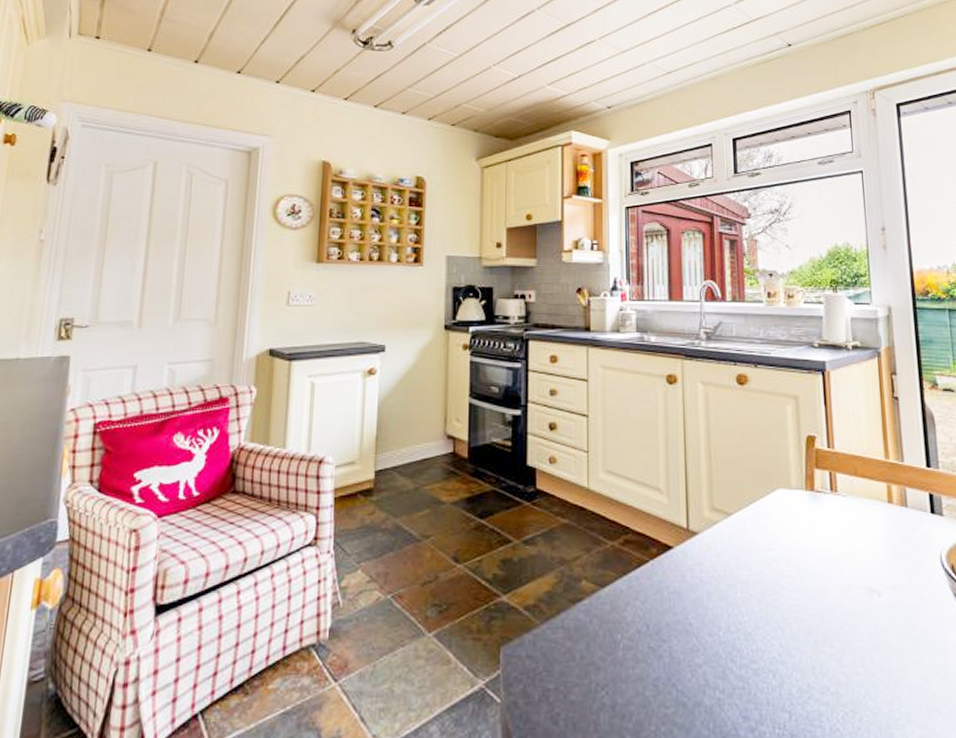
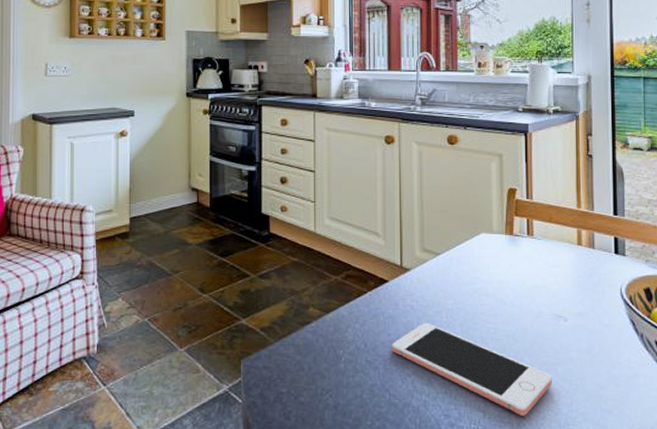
cell phone: none [678,599,869,717] -> present [392,323,553,416]

